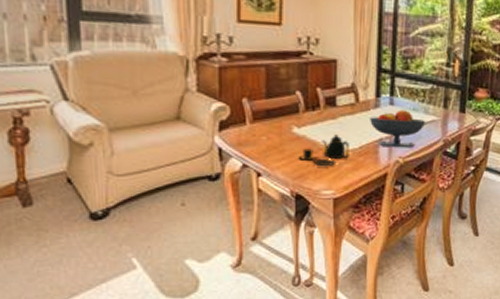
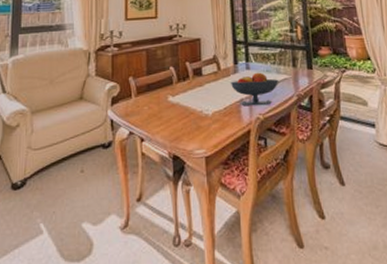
teapot: present [298,134,349,166] -> none [173,99,216,128]

